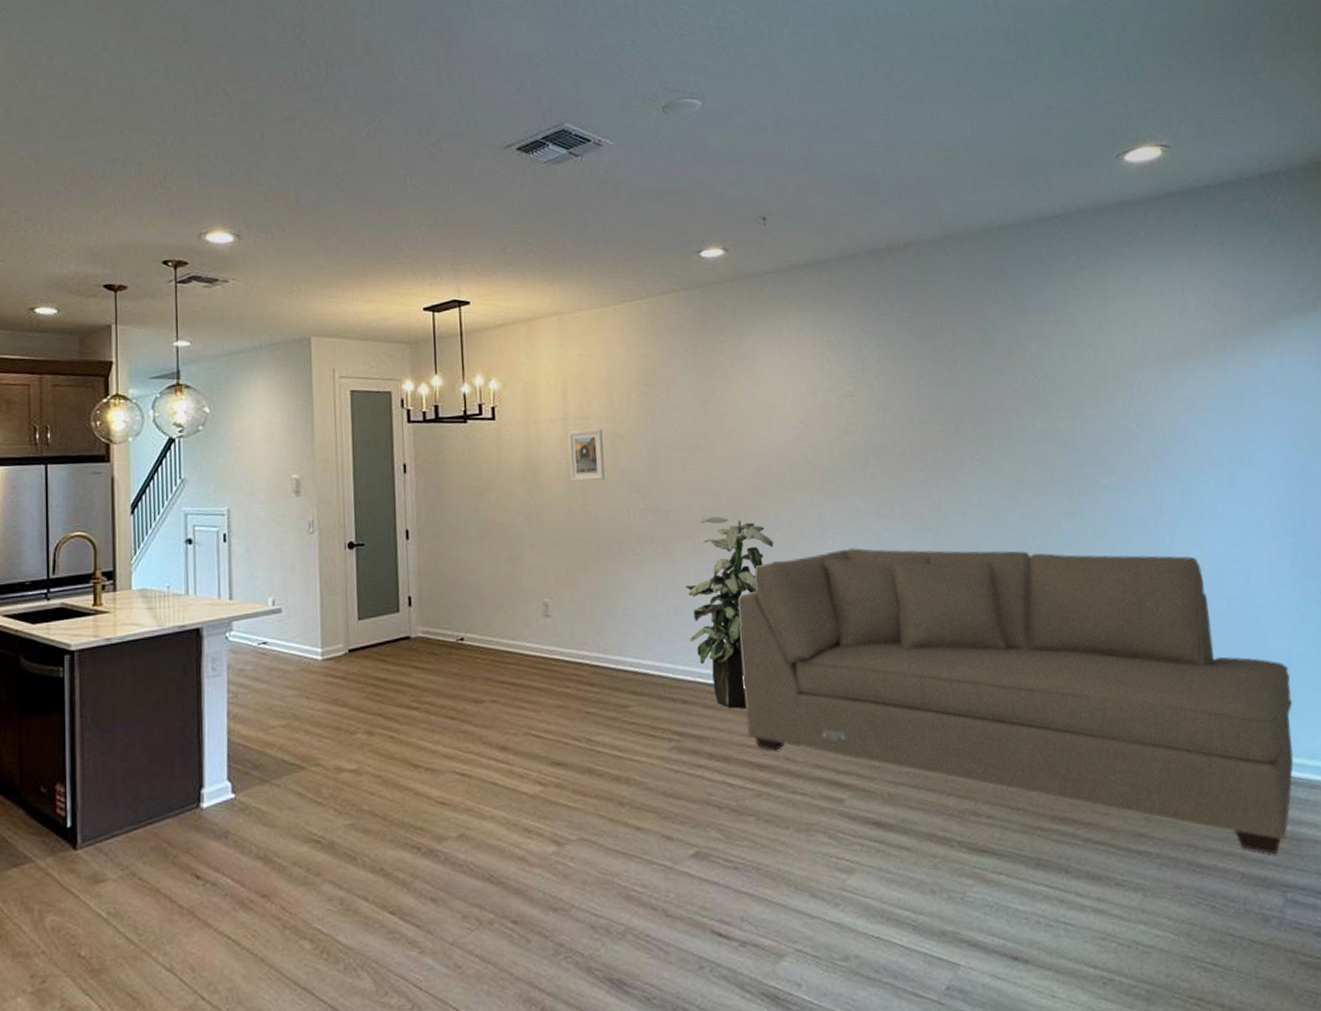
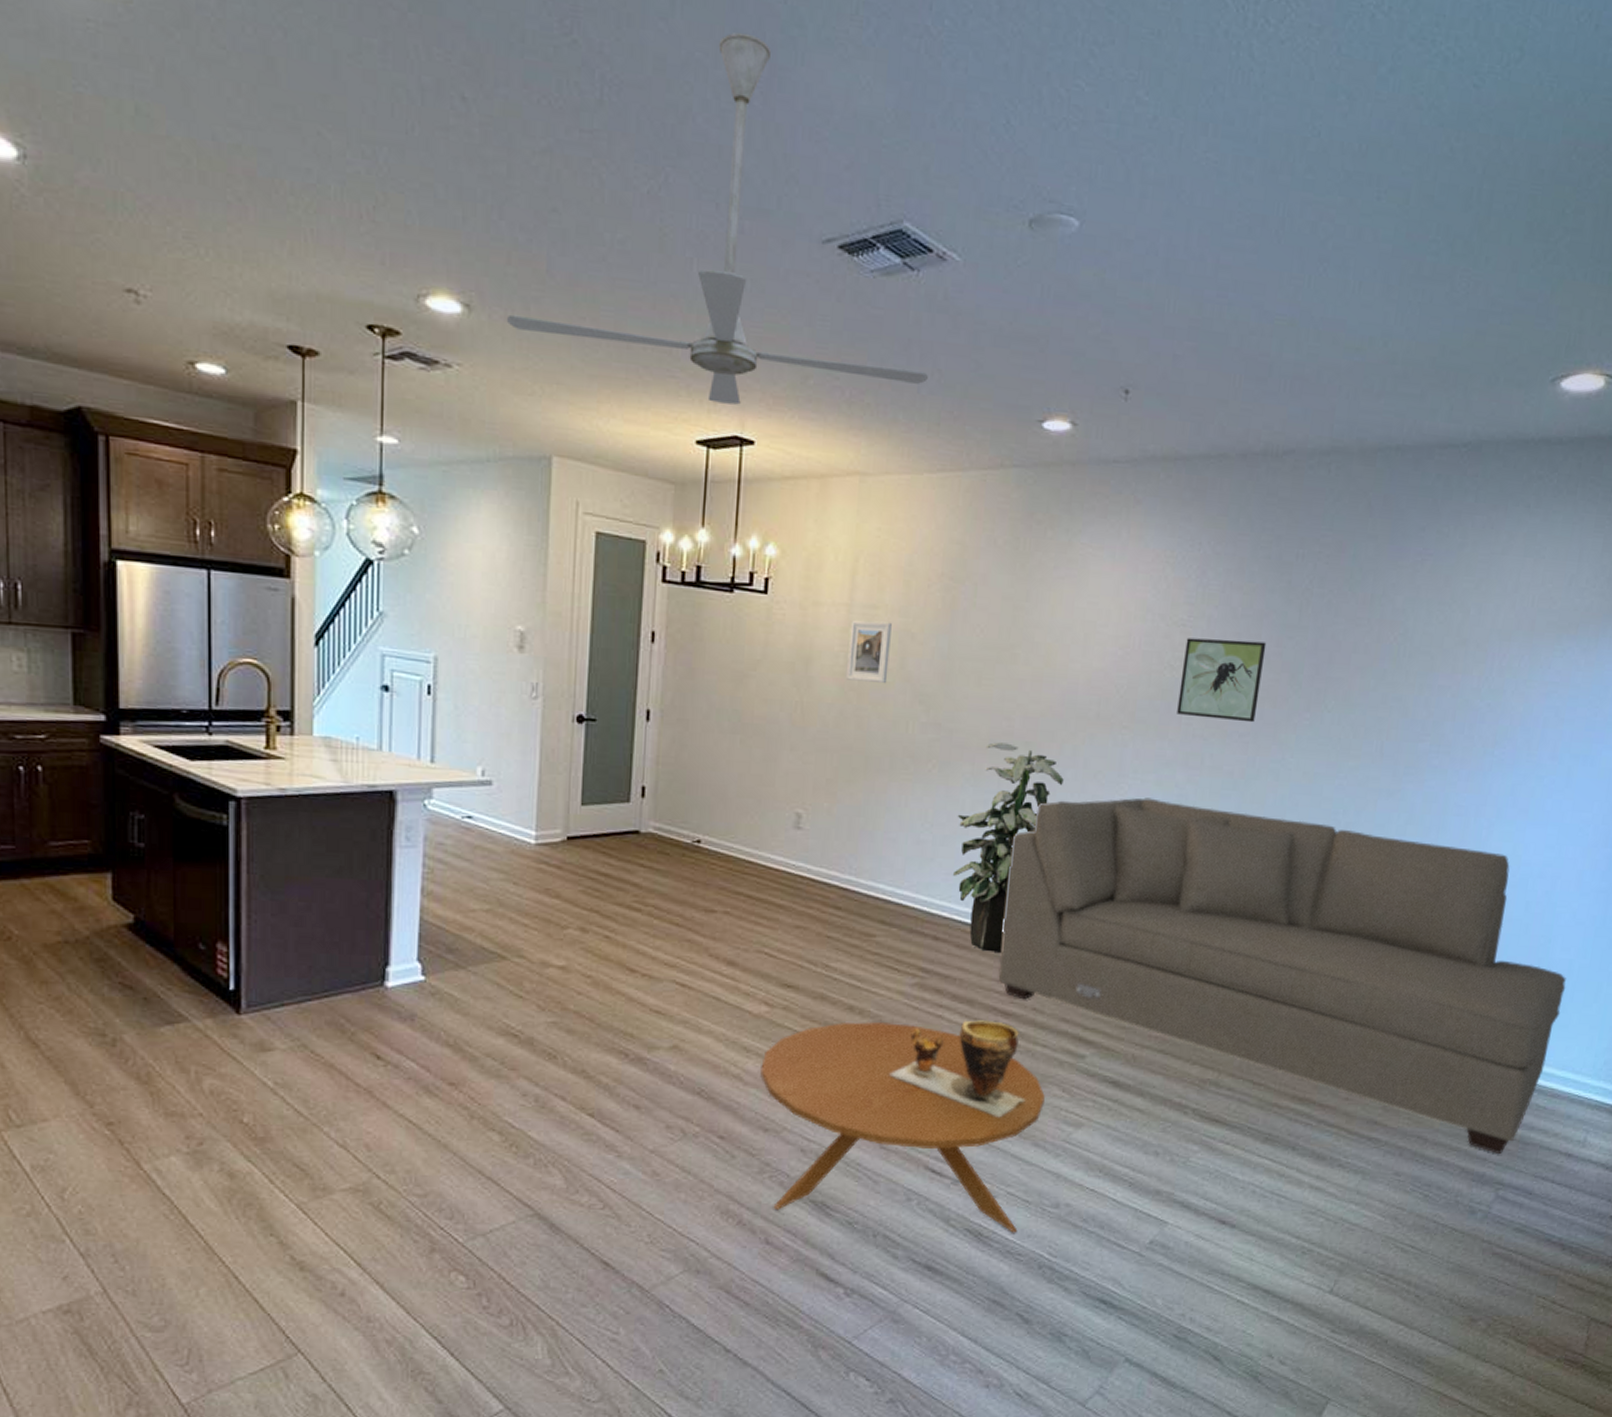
ceiling fan: none [269,16,602,277] -> present [507,32,928,405]
coffee table: none [541,788,814,993] -> present [759,1022,1045,1233]
clay pot: none [663,774,796,872] -> present [889,1020,1026,1118]
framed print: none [856,400,932,472] -> present [1177,637,1267,723]

